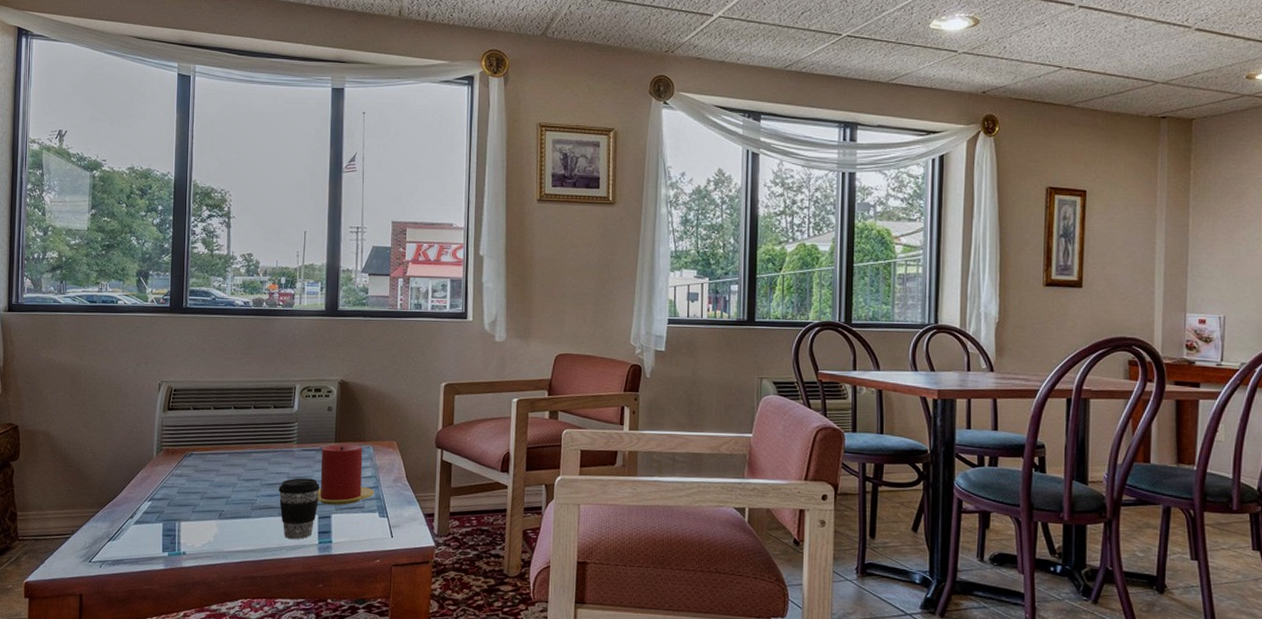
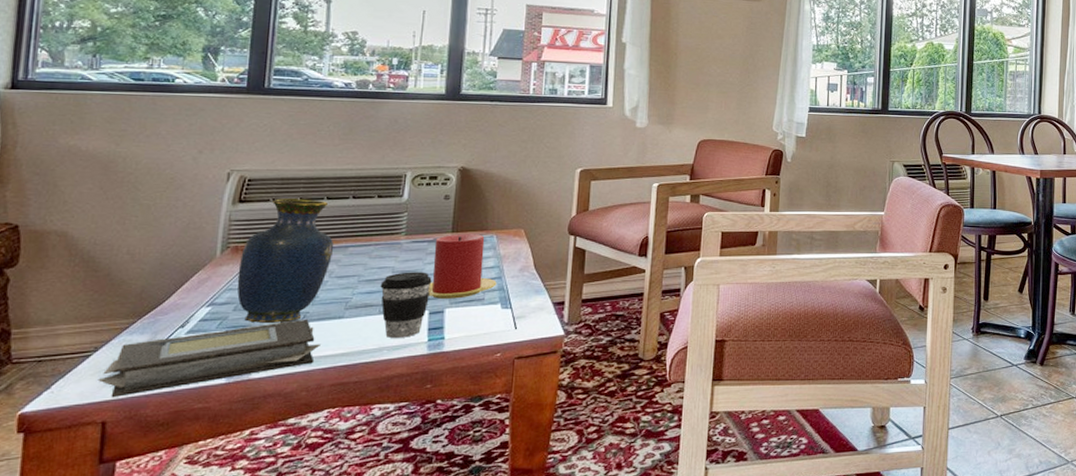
book: none [75,516,233,575] -> present [98,319,320,398]
vase: none [169,407,241,519] -> present [237,198,334,323]

